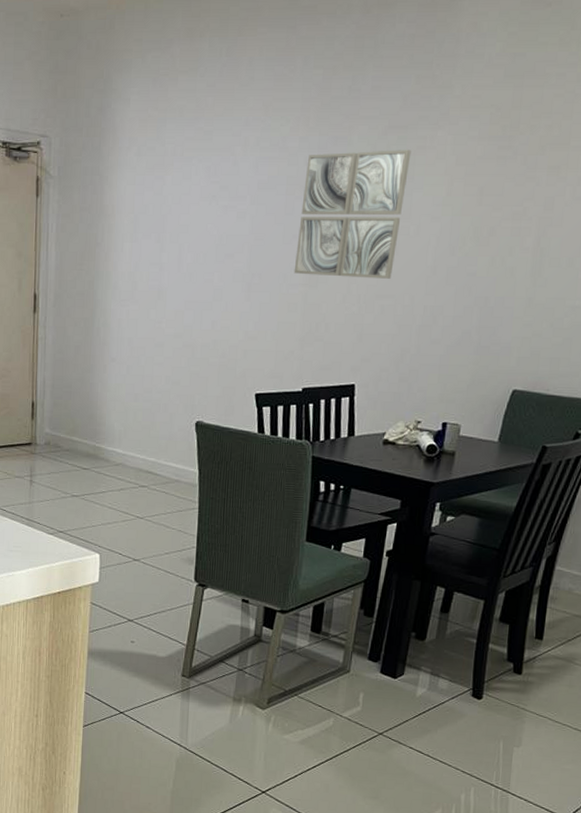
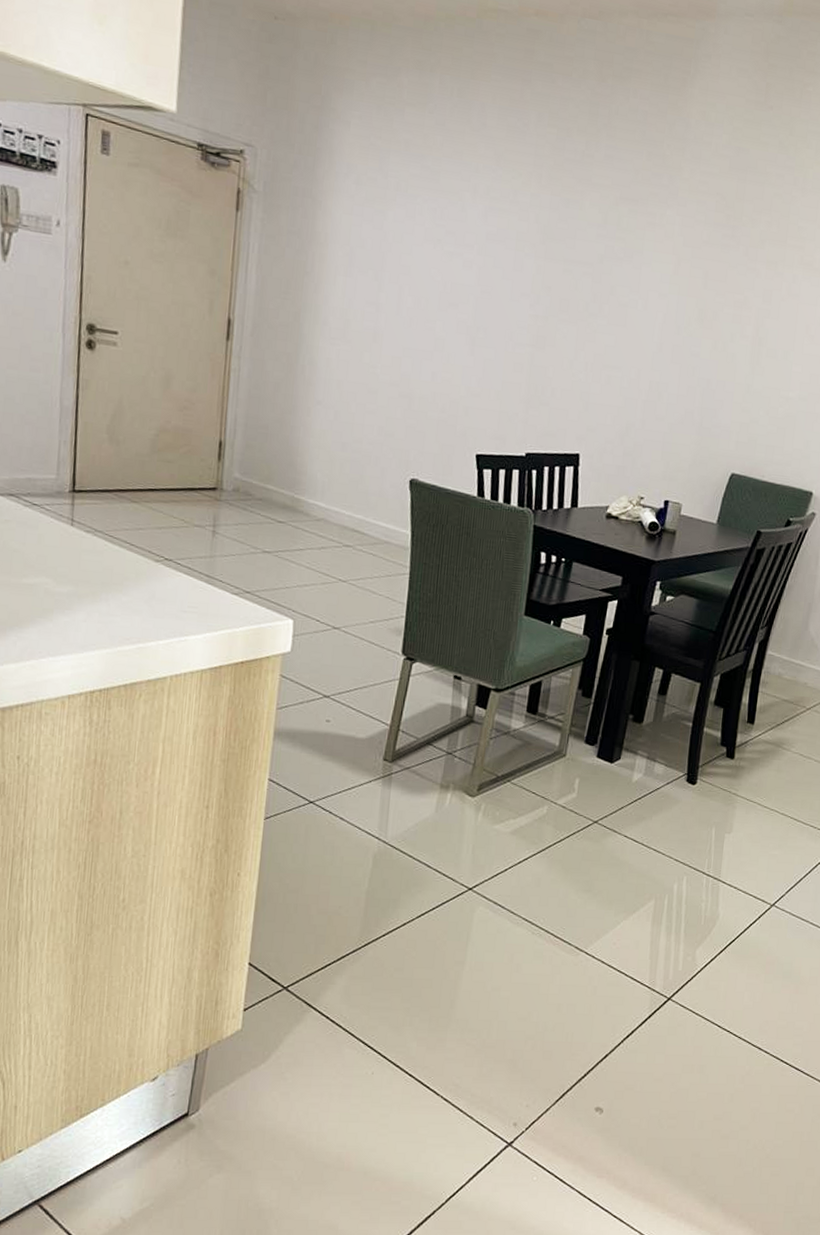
wall art: present [294,150,411,279] -> none [520,213,641,350]

